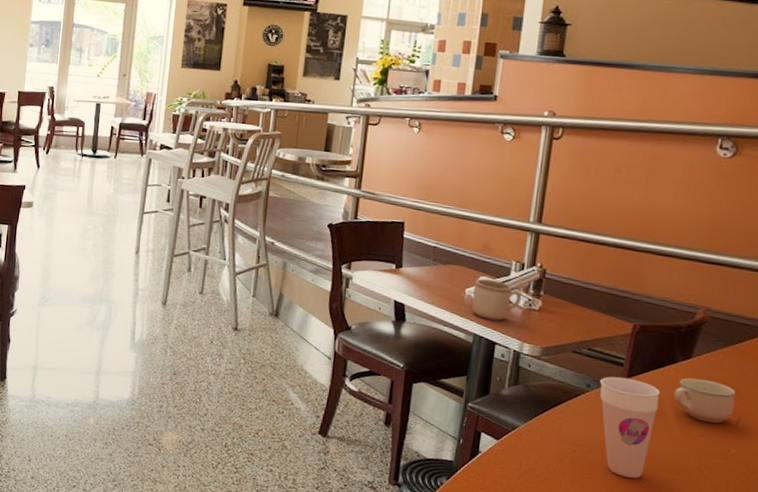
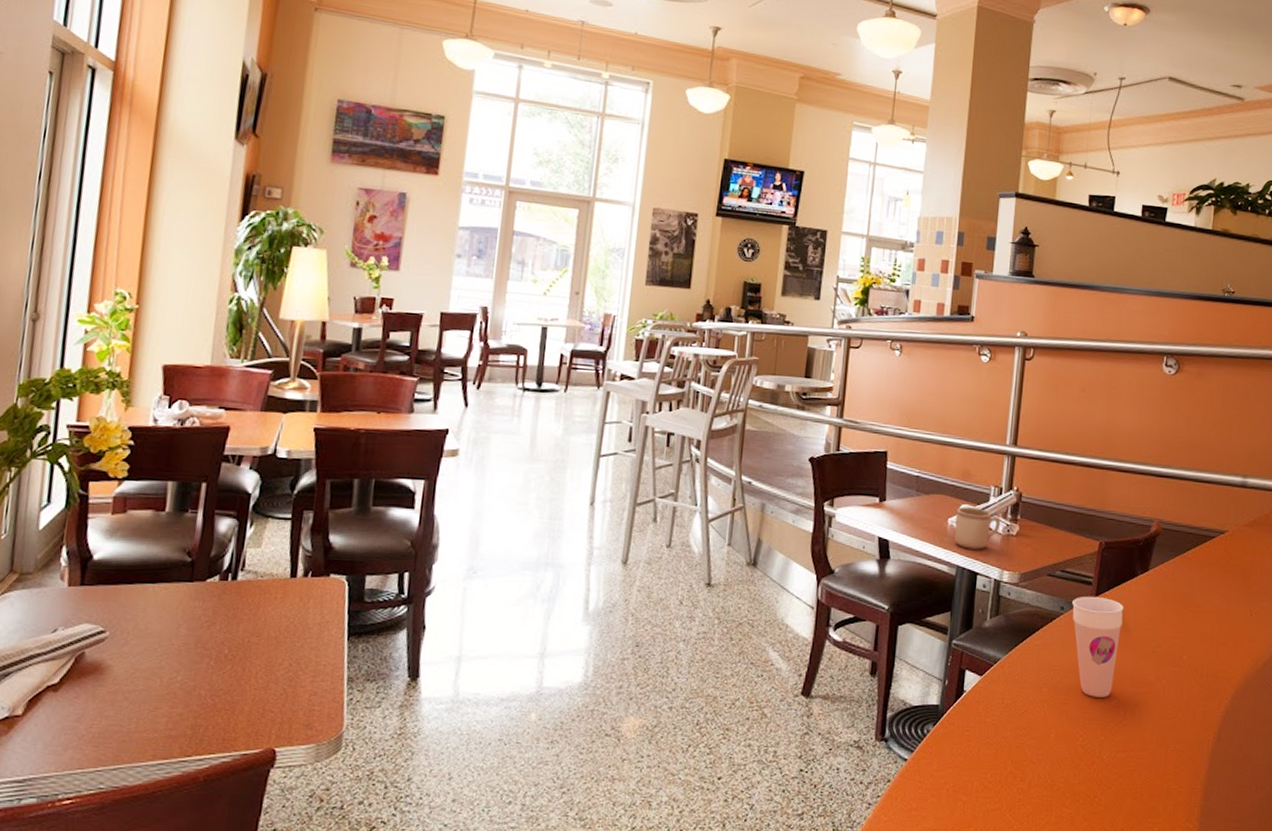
cup: present [674,378,736,424] -> none [1135,589,1185,633]

